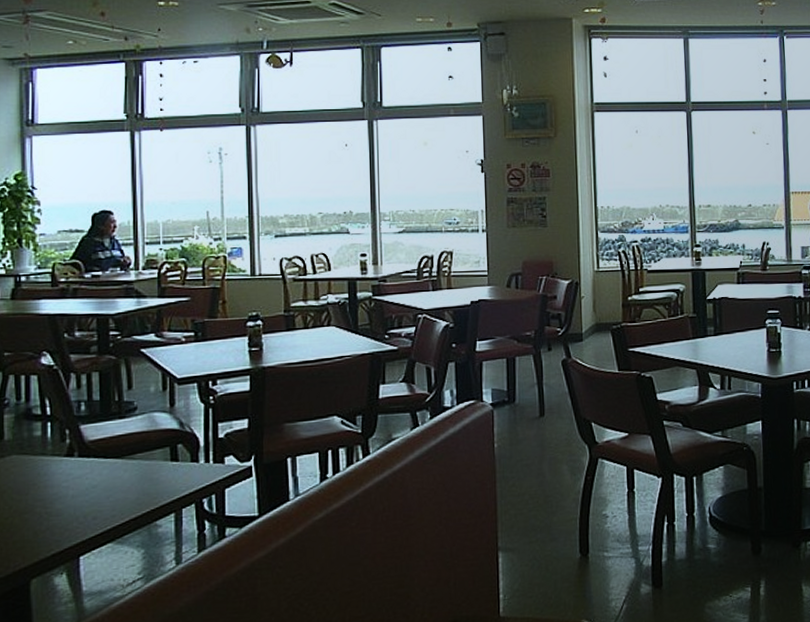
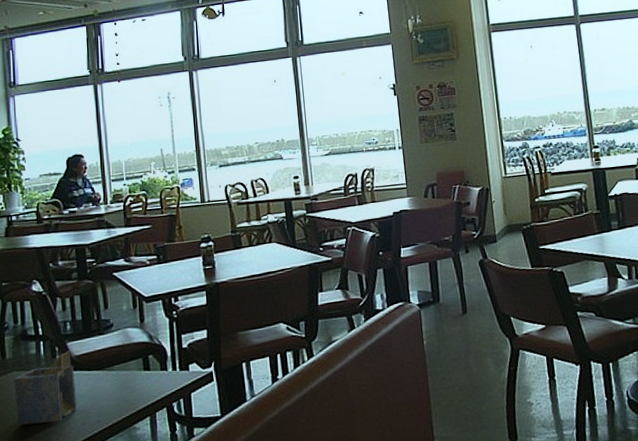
napkin holder: none [12,434,89,517] -> present [14,350,78,425]

